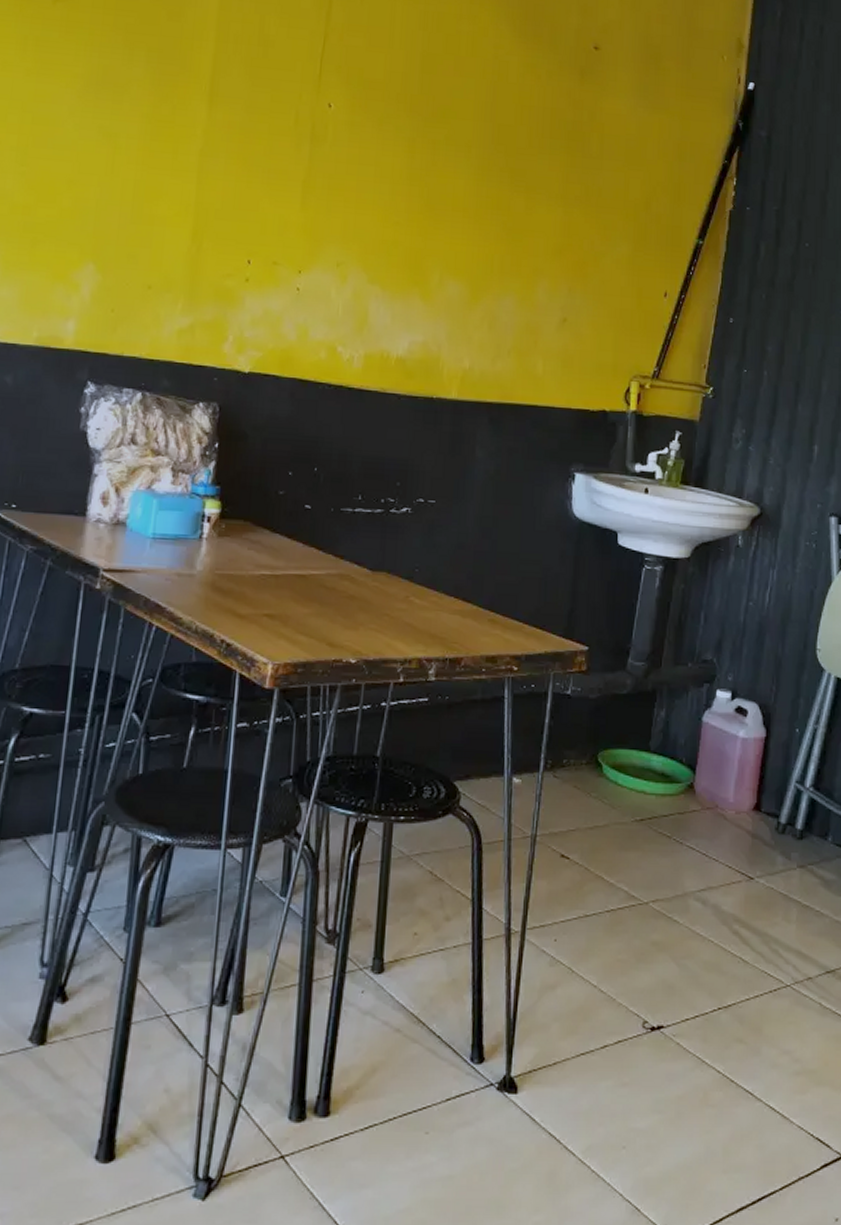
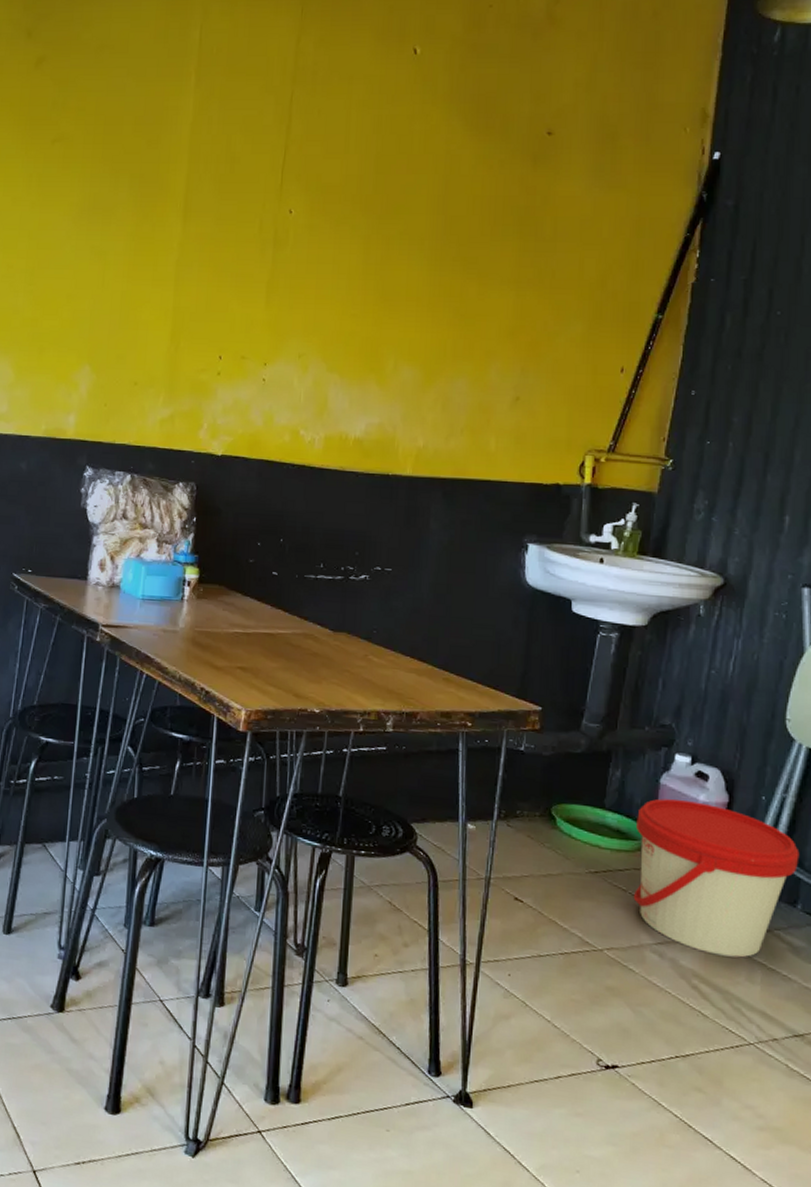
bucket: none [677,737,830,897] -> present [633,798,800,958]

